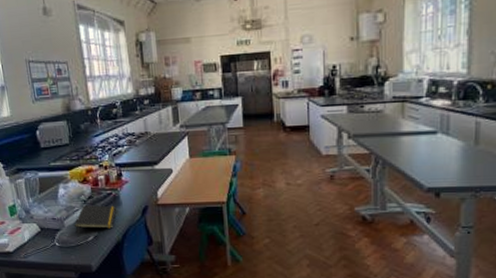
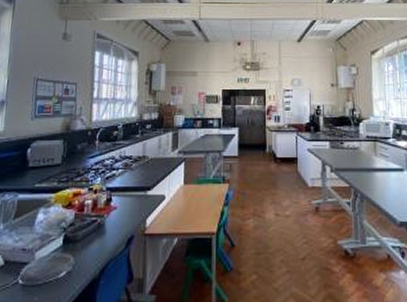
notepad: present [74,205,117,235] -> none [46,234,100,270]

